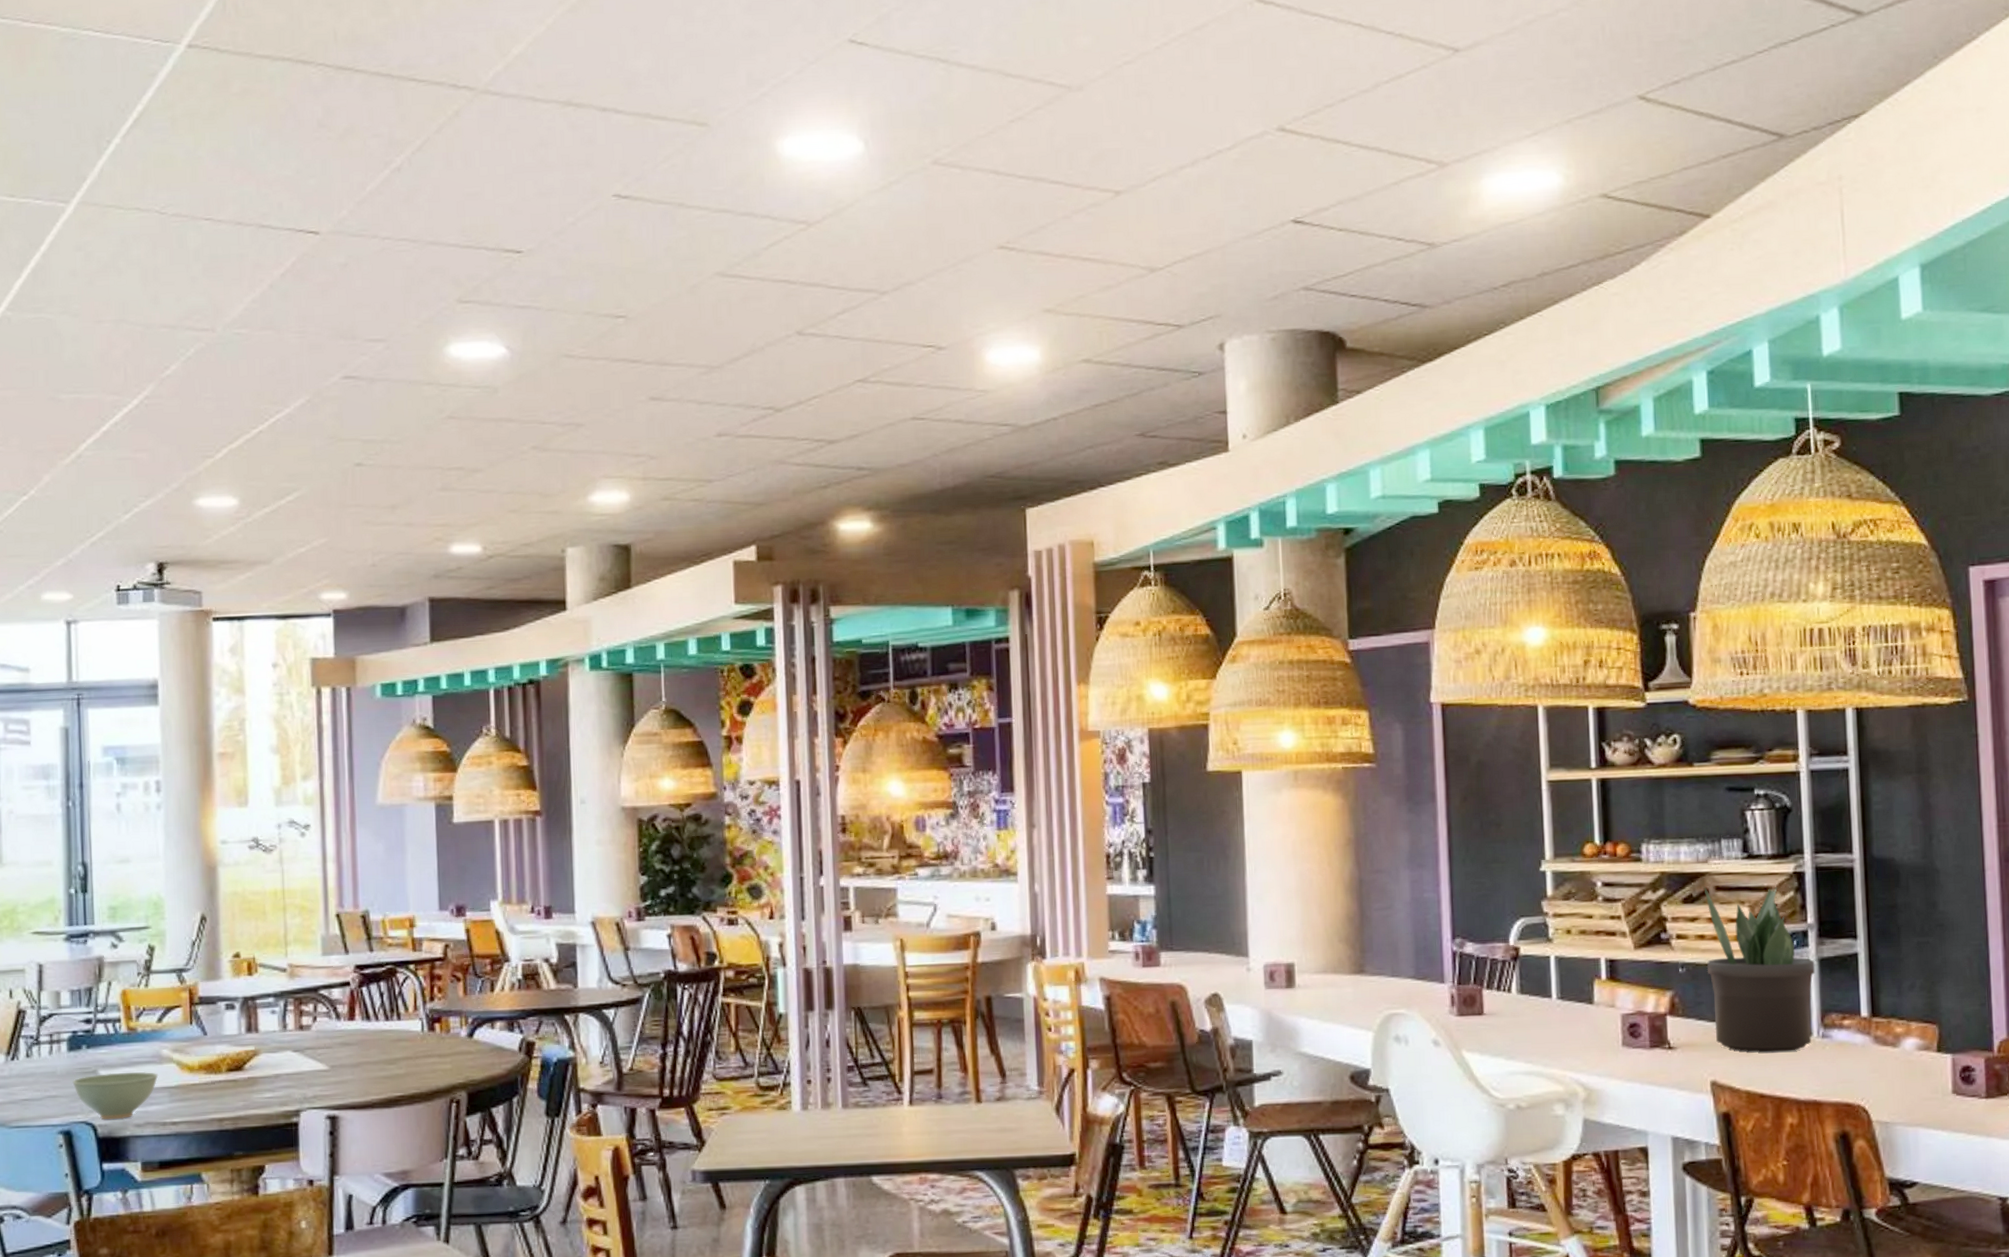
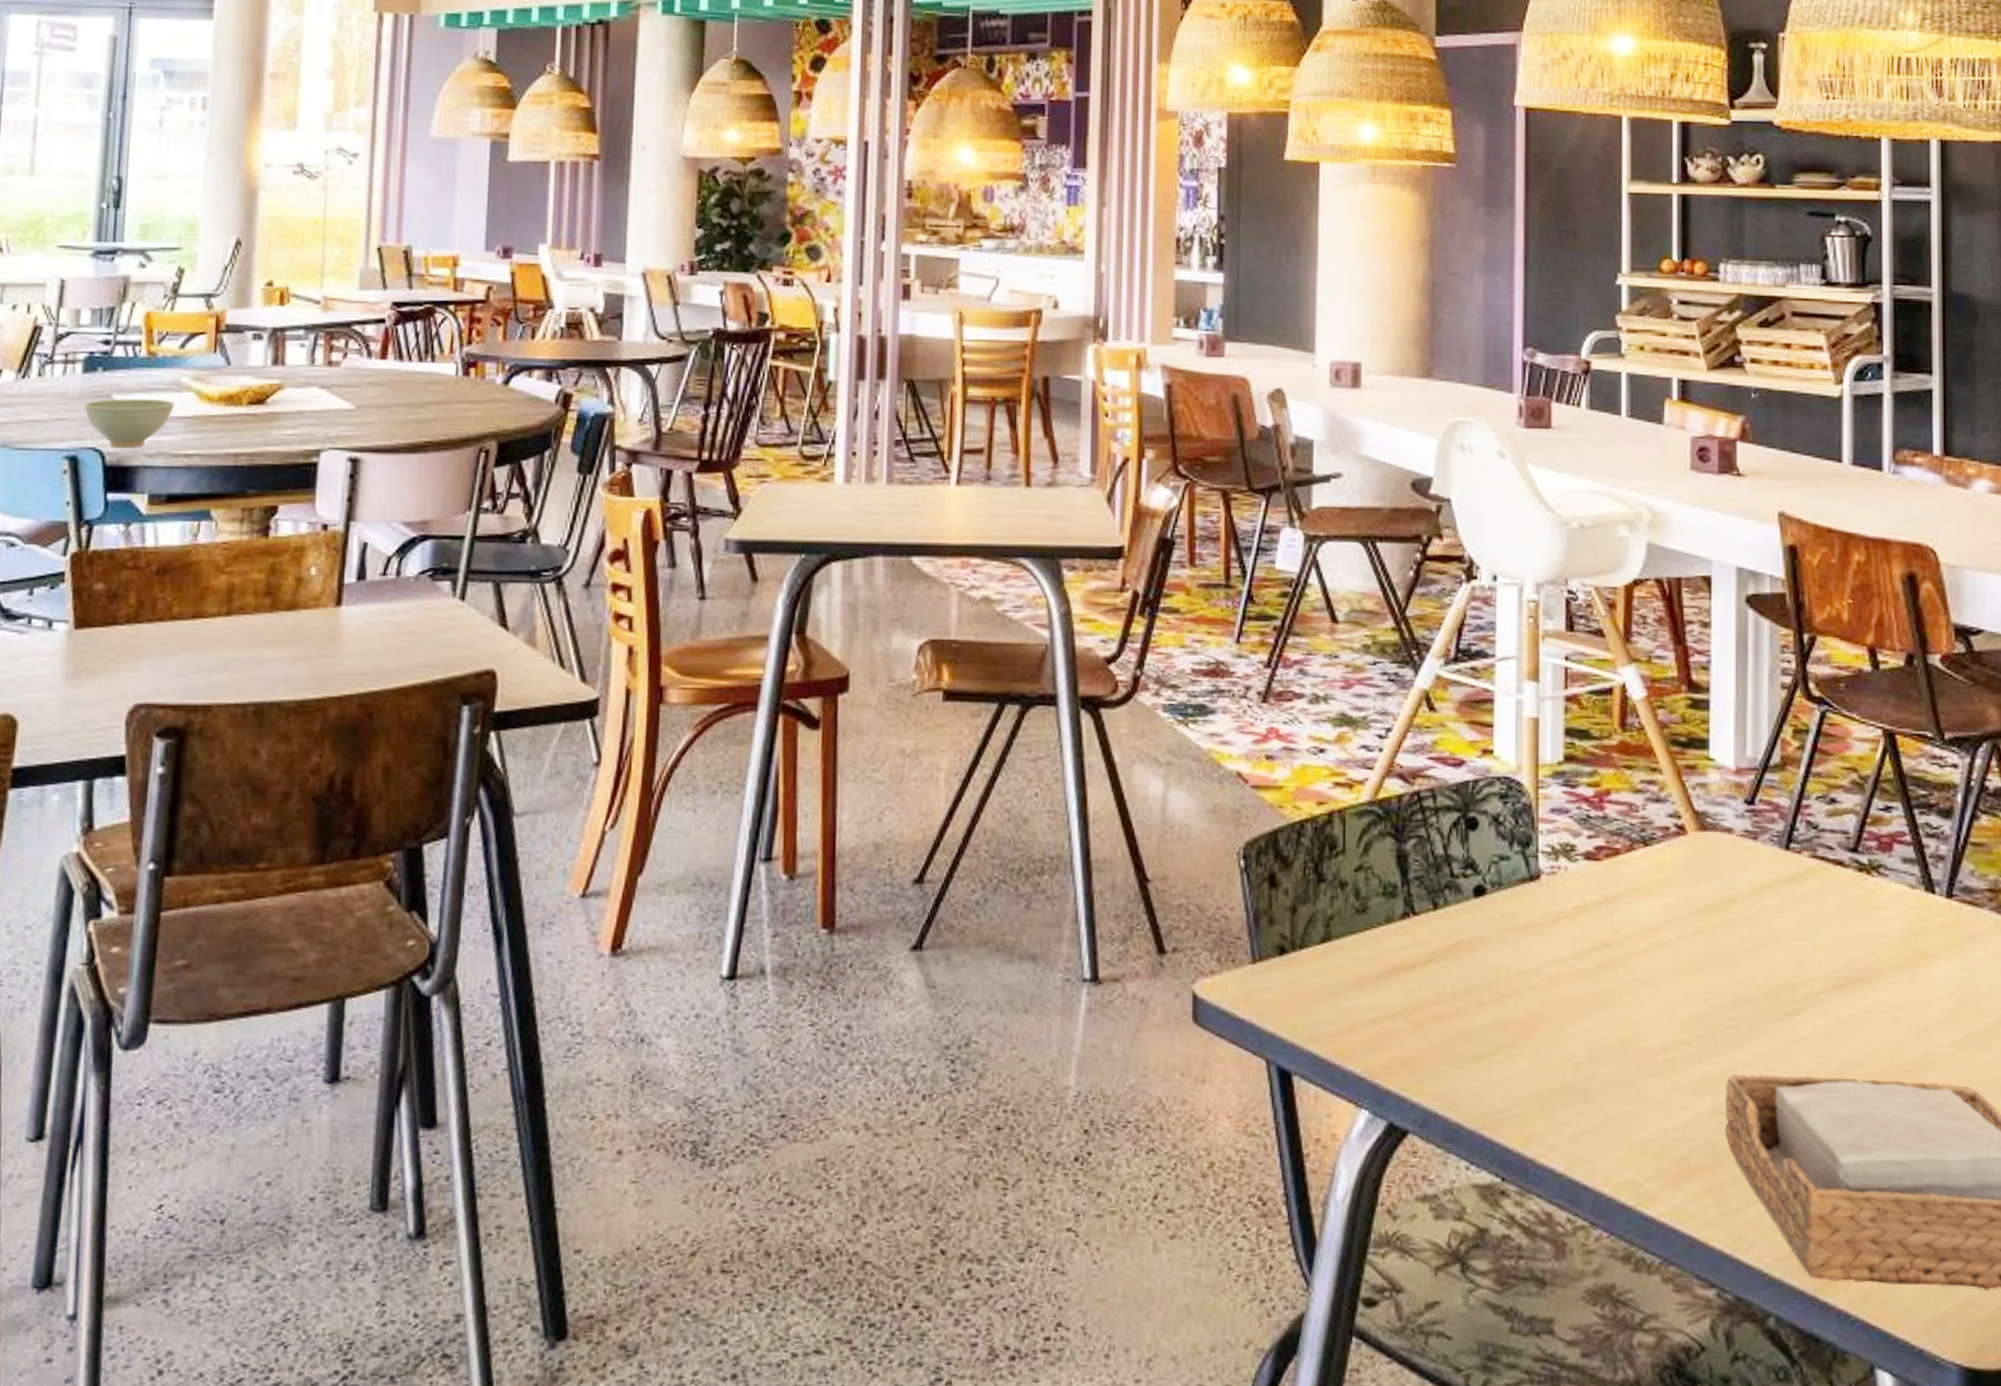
planter: present [1703,886,1816,1052] -> none [1779,311,1889,486]

